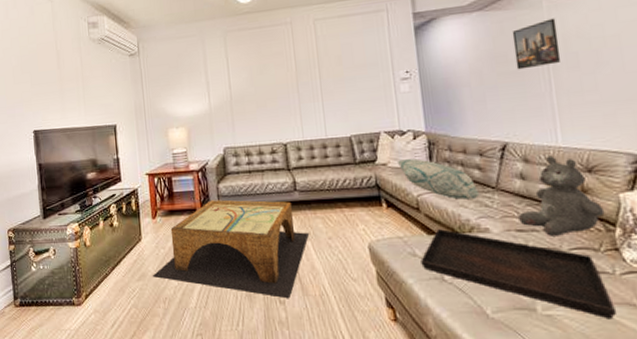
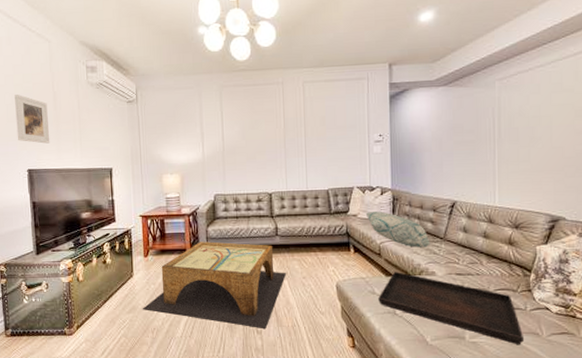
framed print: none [20,56,55,104] -> present [15,95,50,144]
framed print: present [512,18,561,70] -> none [469,97,505,140]
teddy bear: present [517,155,605,236] -> none [458,213,524,279]

